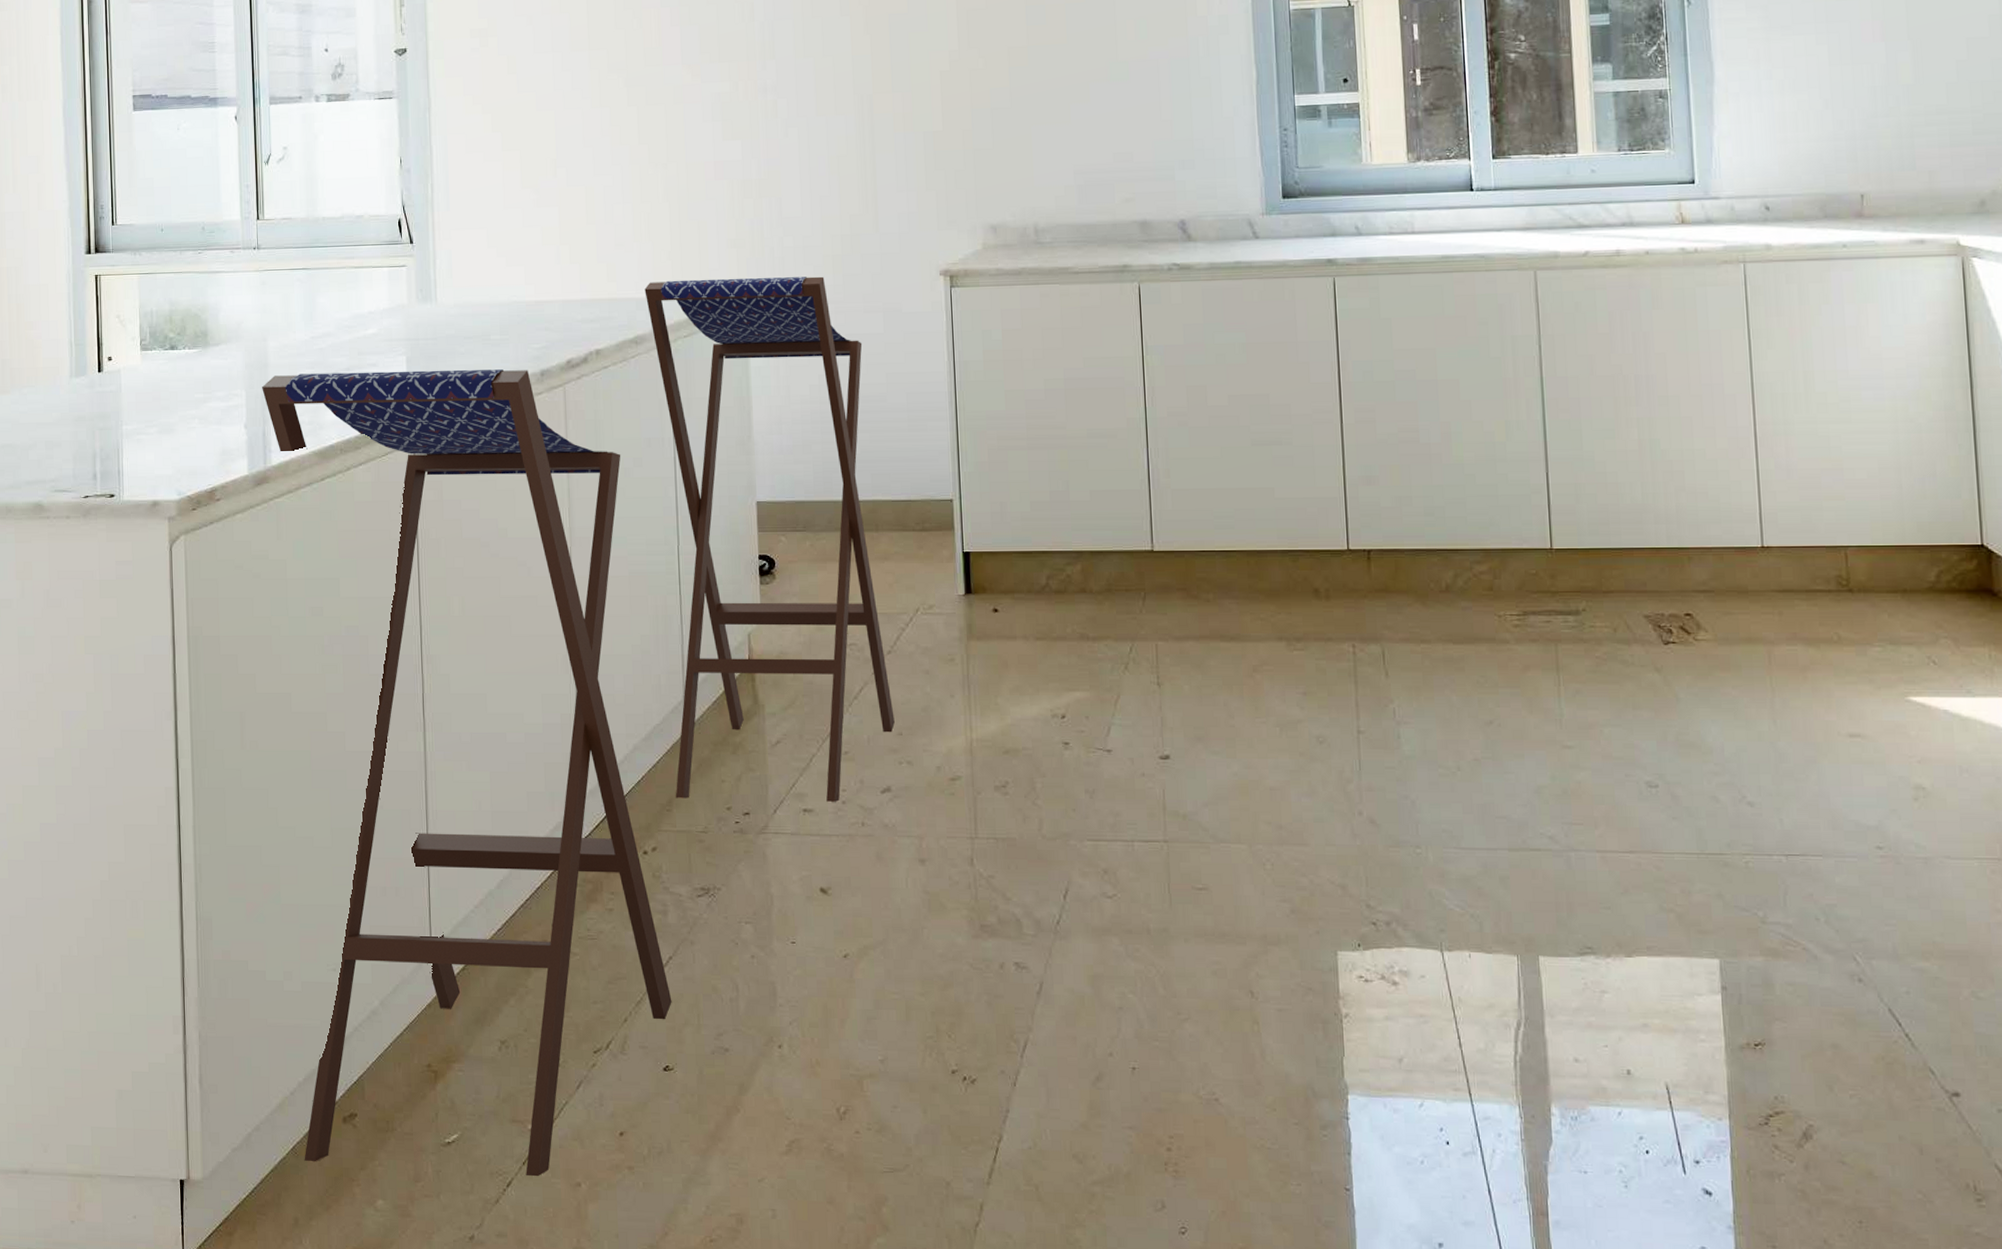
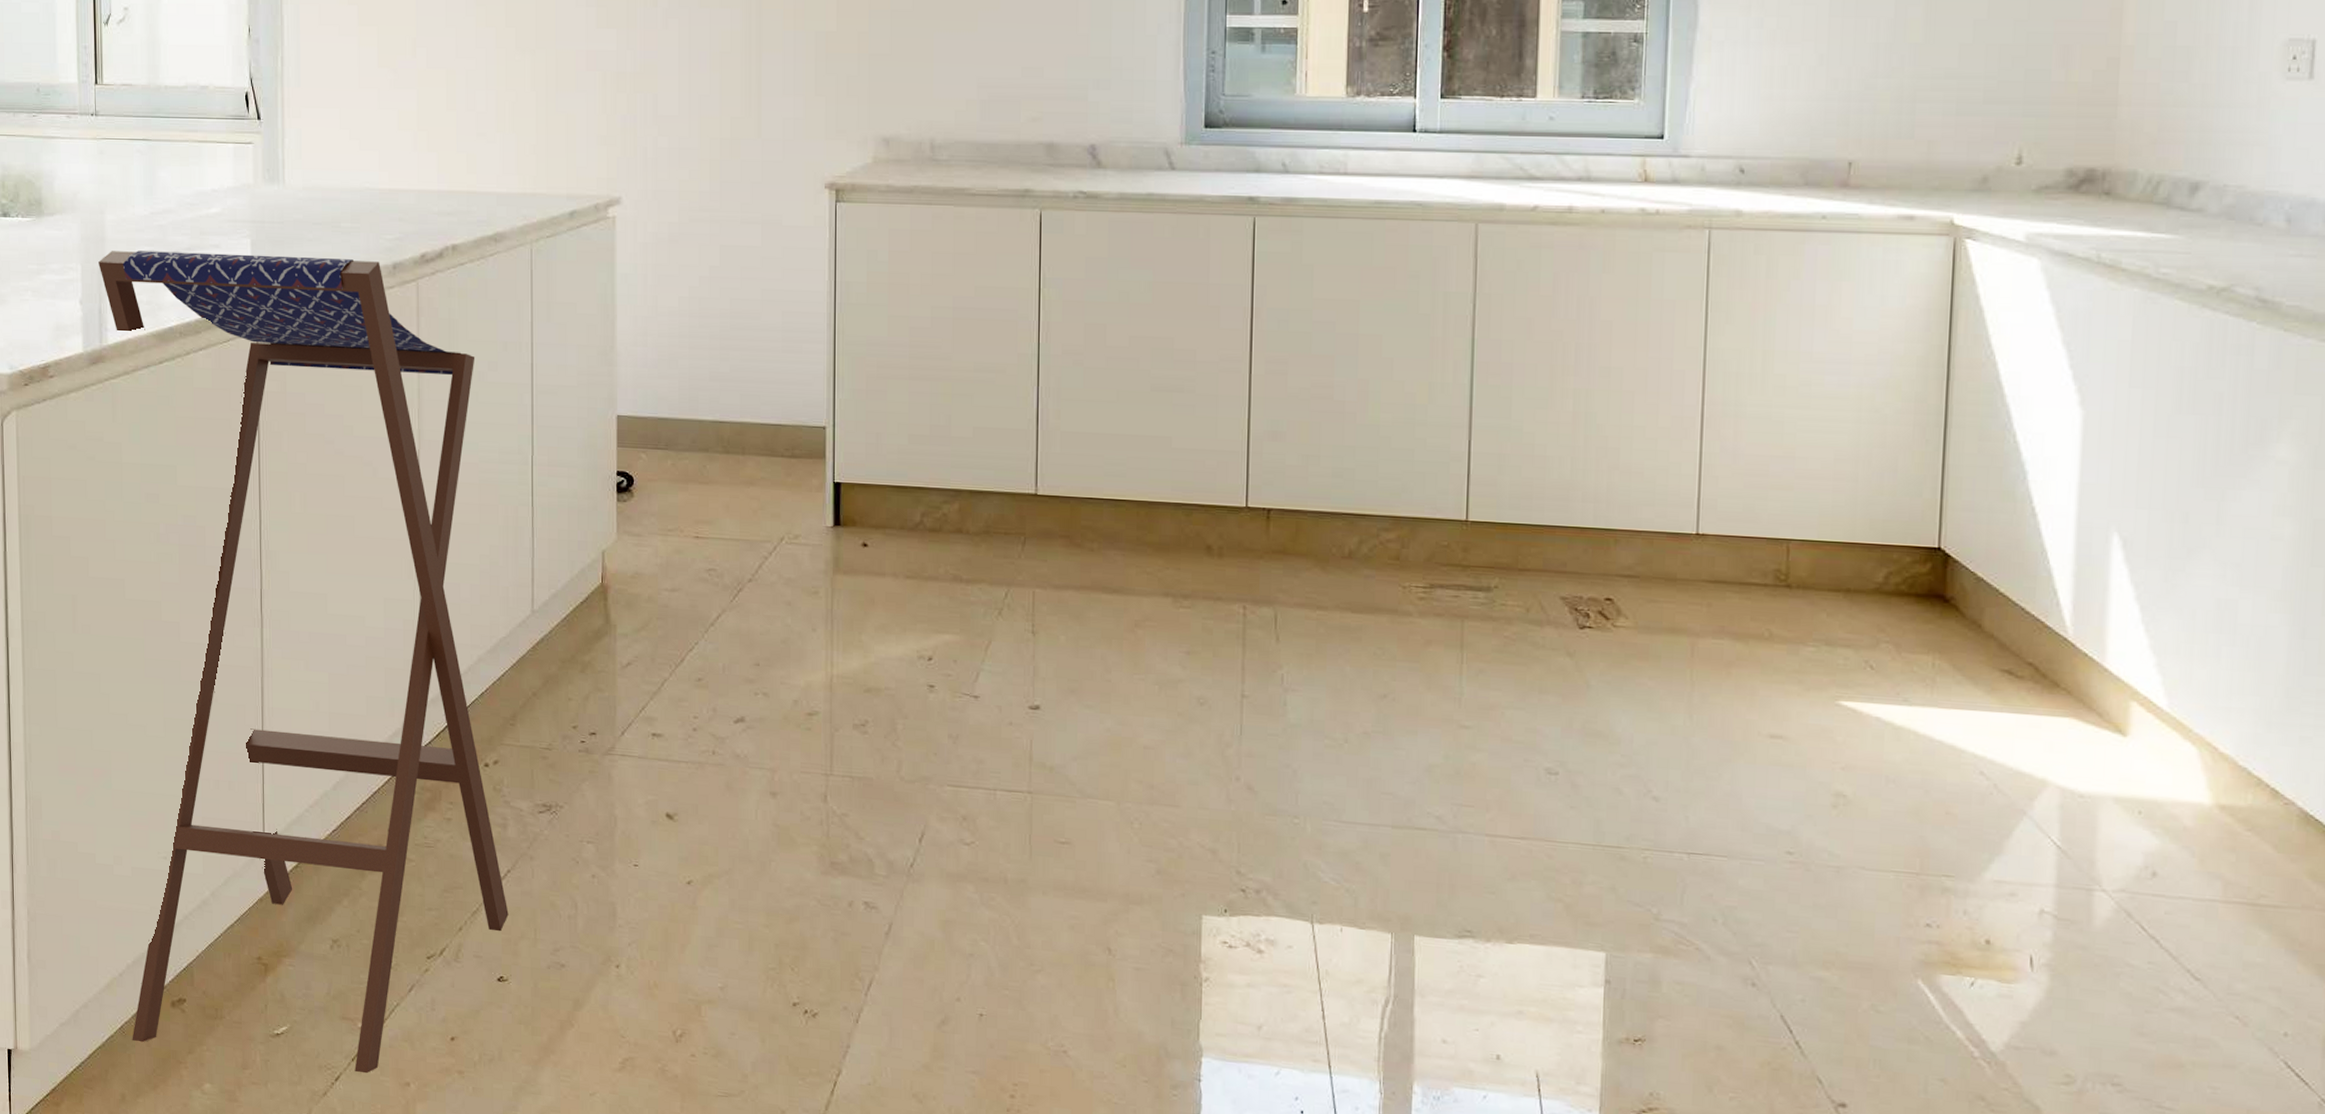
stool: present [644,276,895,802] -> none [506,176,752,729]

